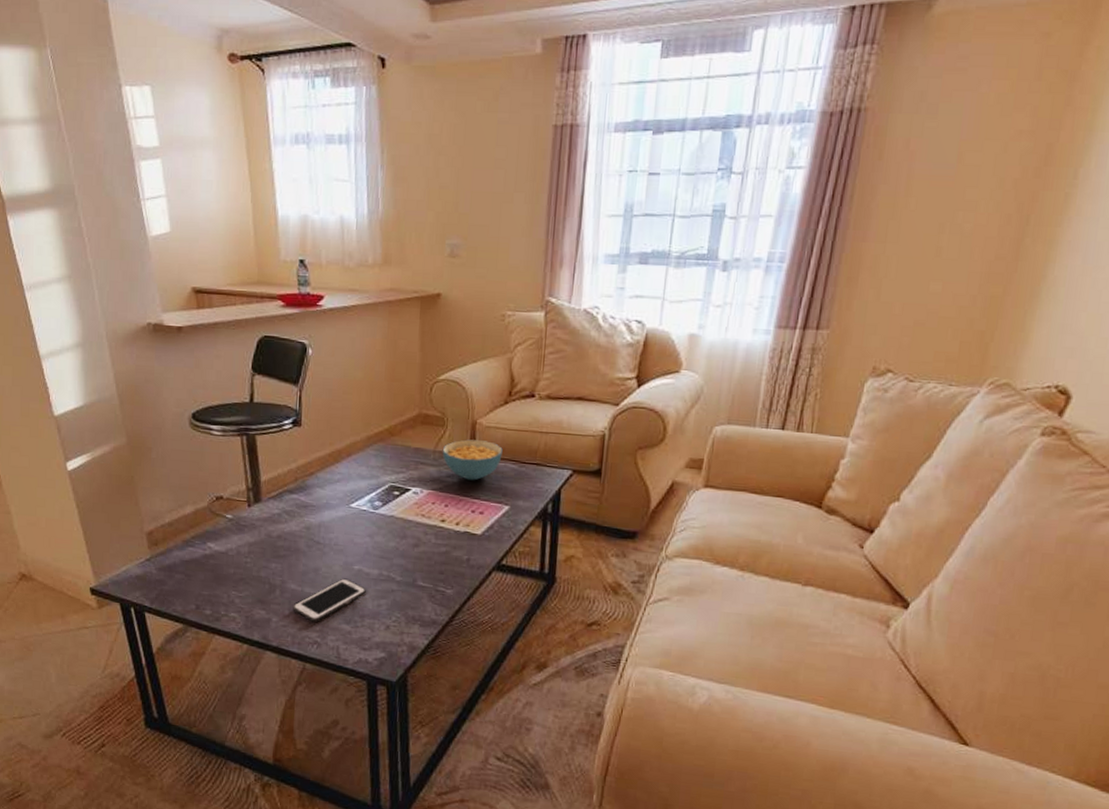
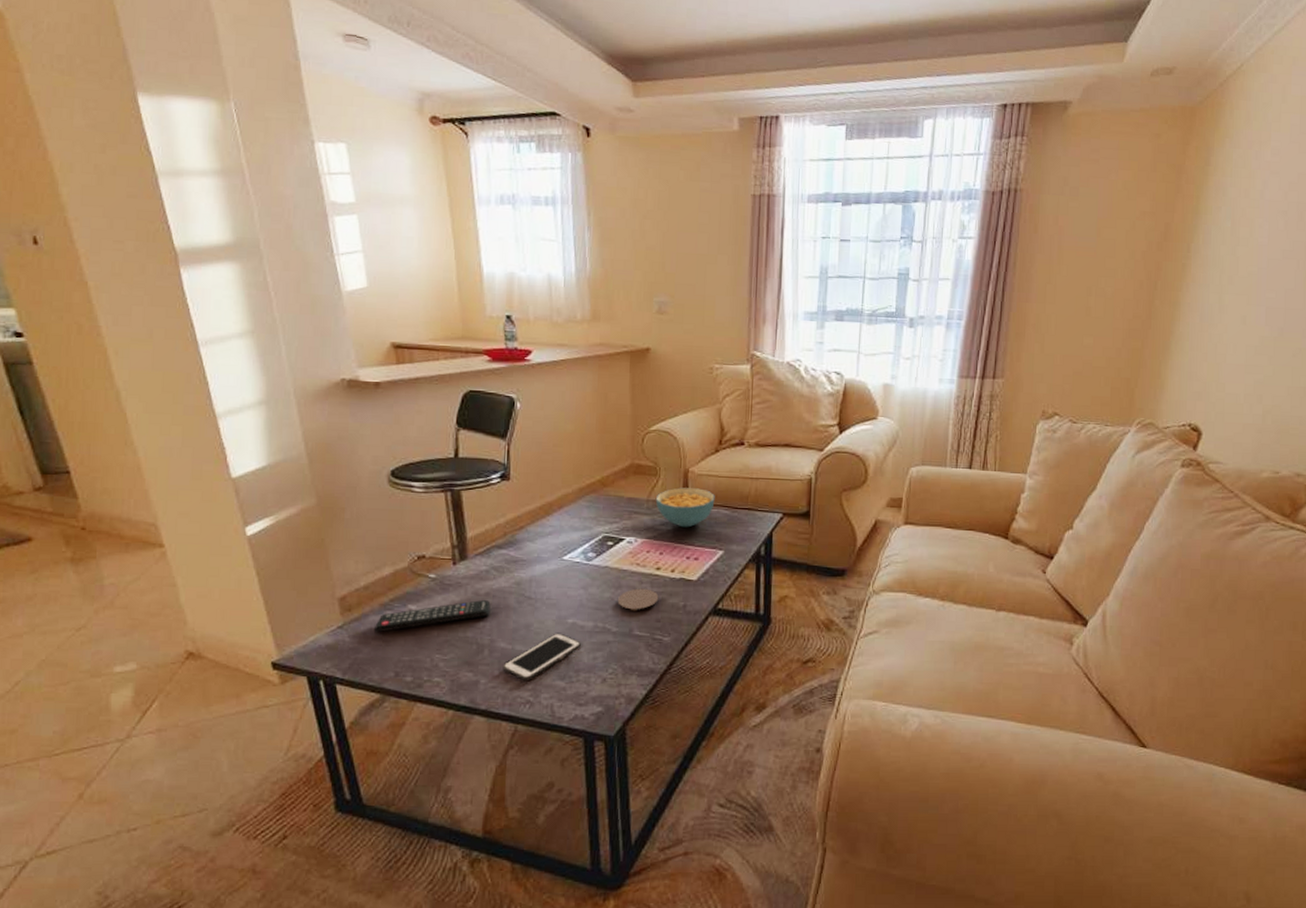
remote control: none [177,542,282,567] -> present [373,600,491,633]
coaster: none [402,539,443,562] -> present [617,588,659,611]

